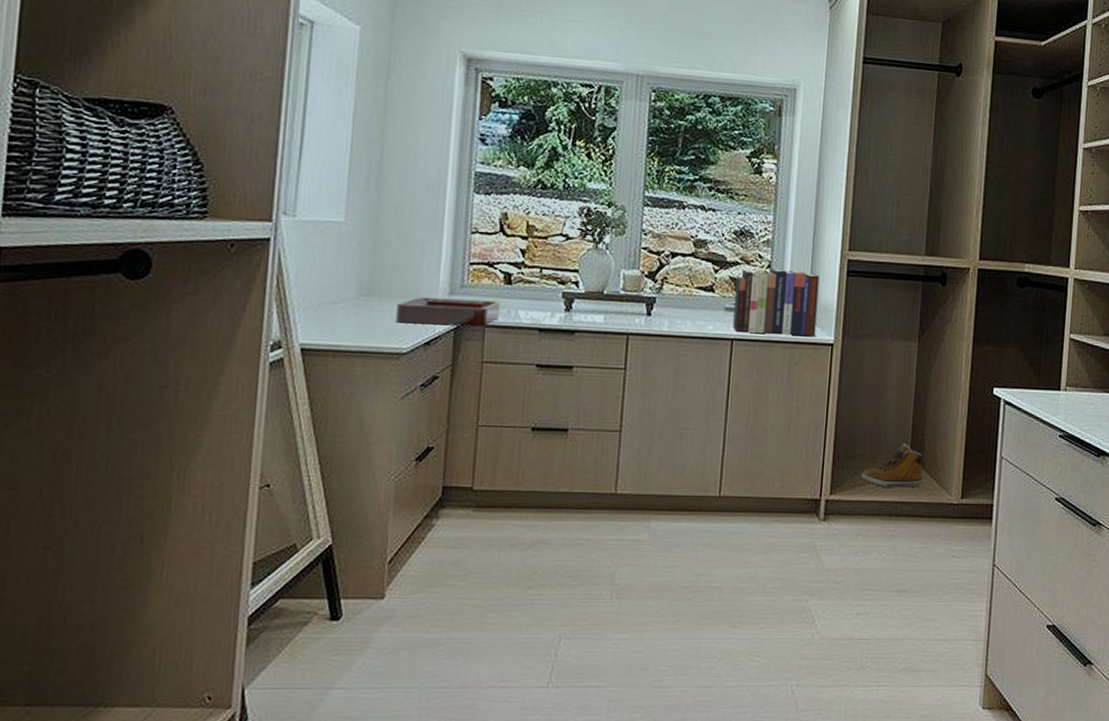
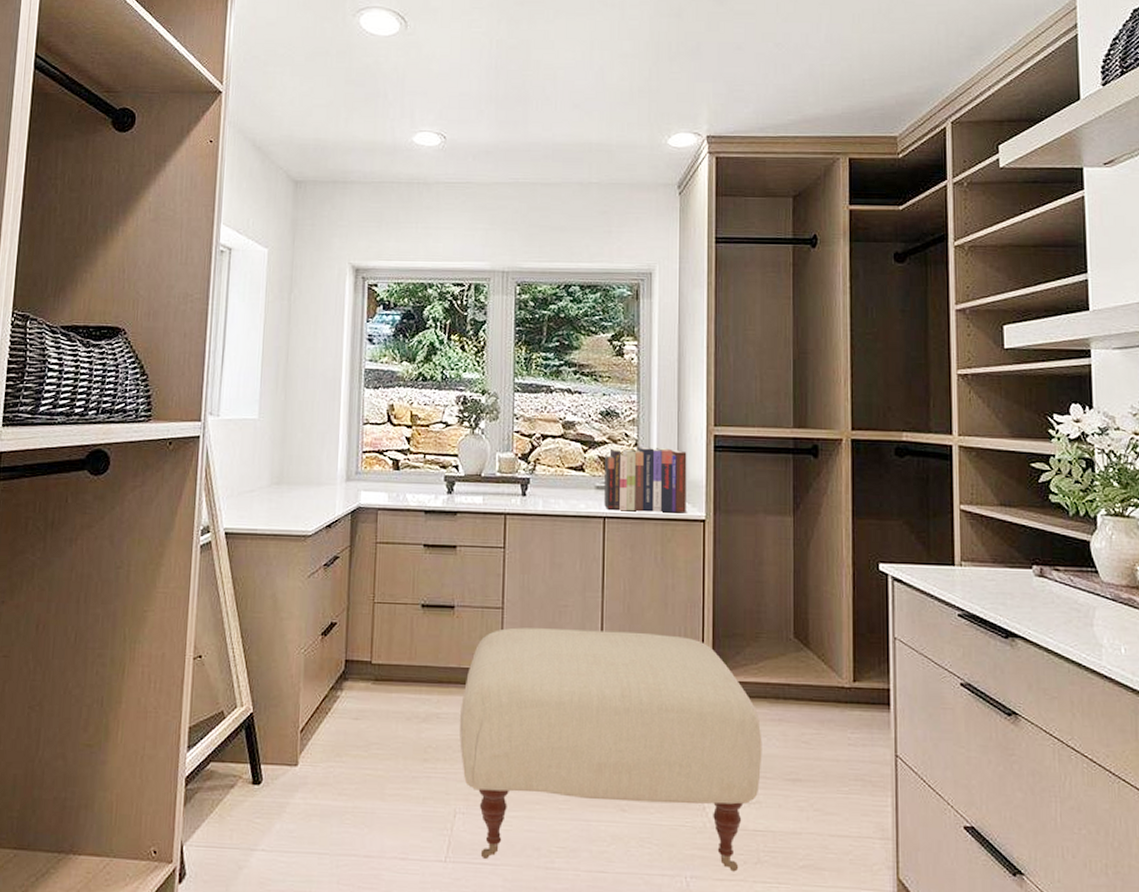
decorative tray: present [394,296,500,327] -> none [301,483,390,510]
ottoman: none [568,450,874,681] -> present [459,627,762,872]
boot: present [861,443,924,488] -> none [744,622,810,669]

